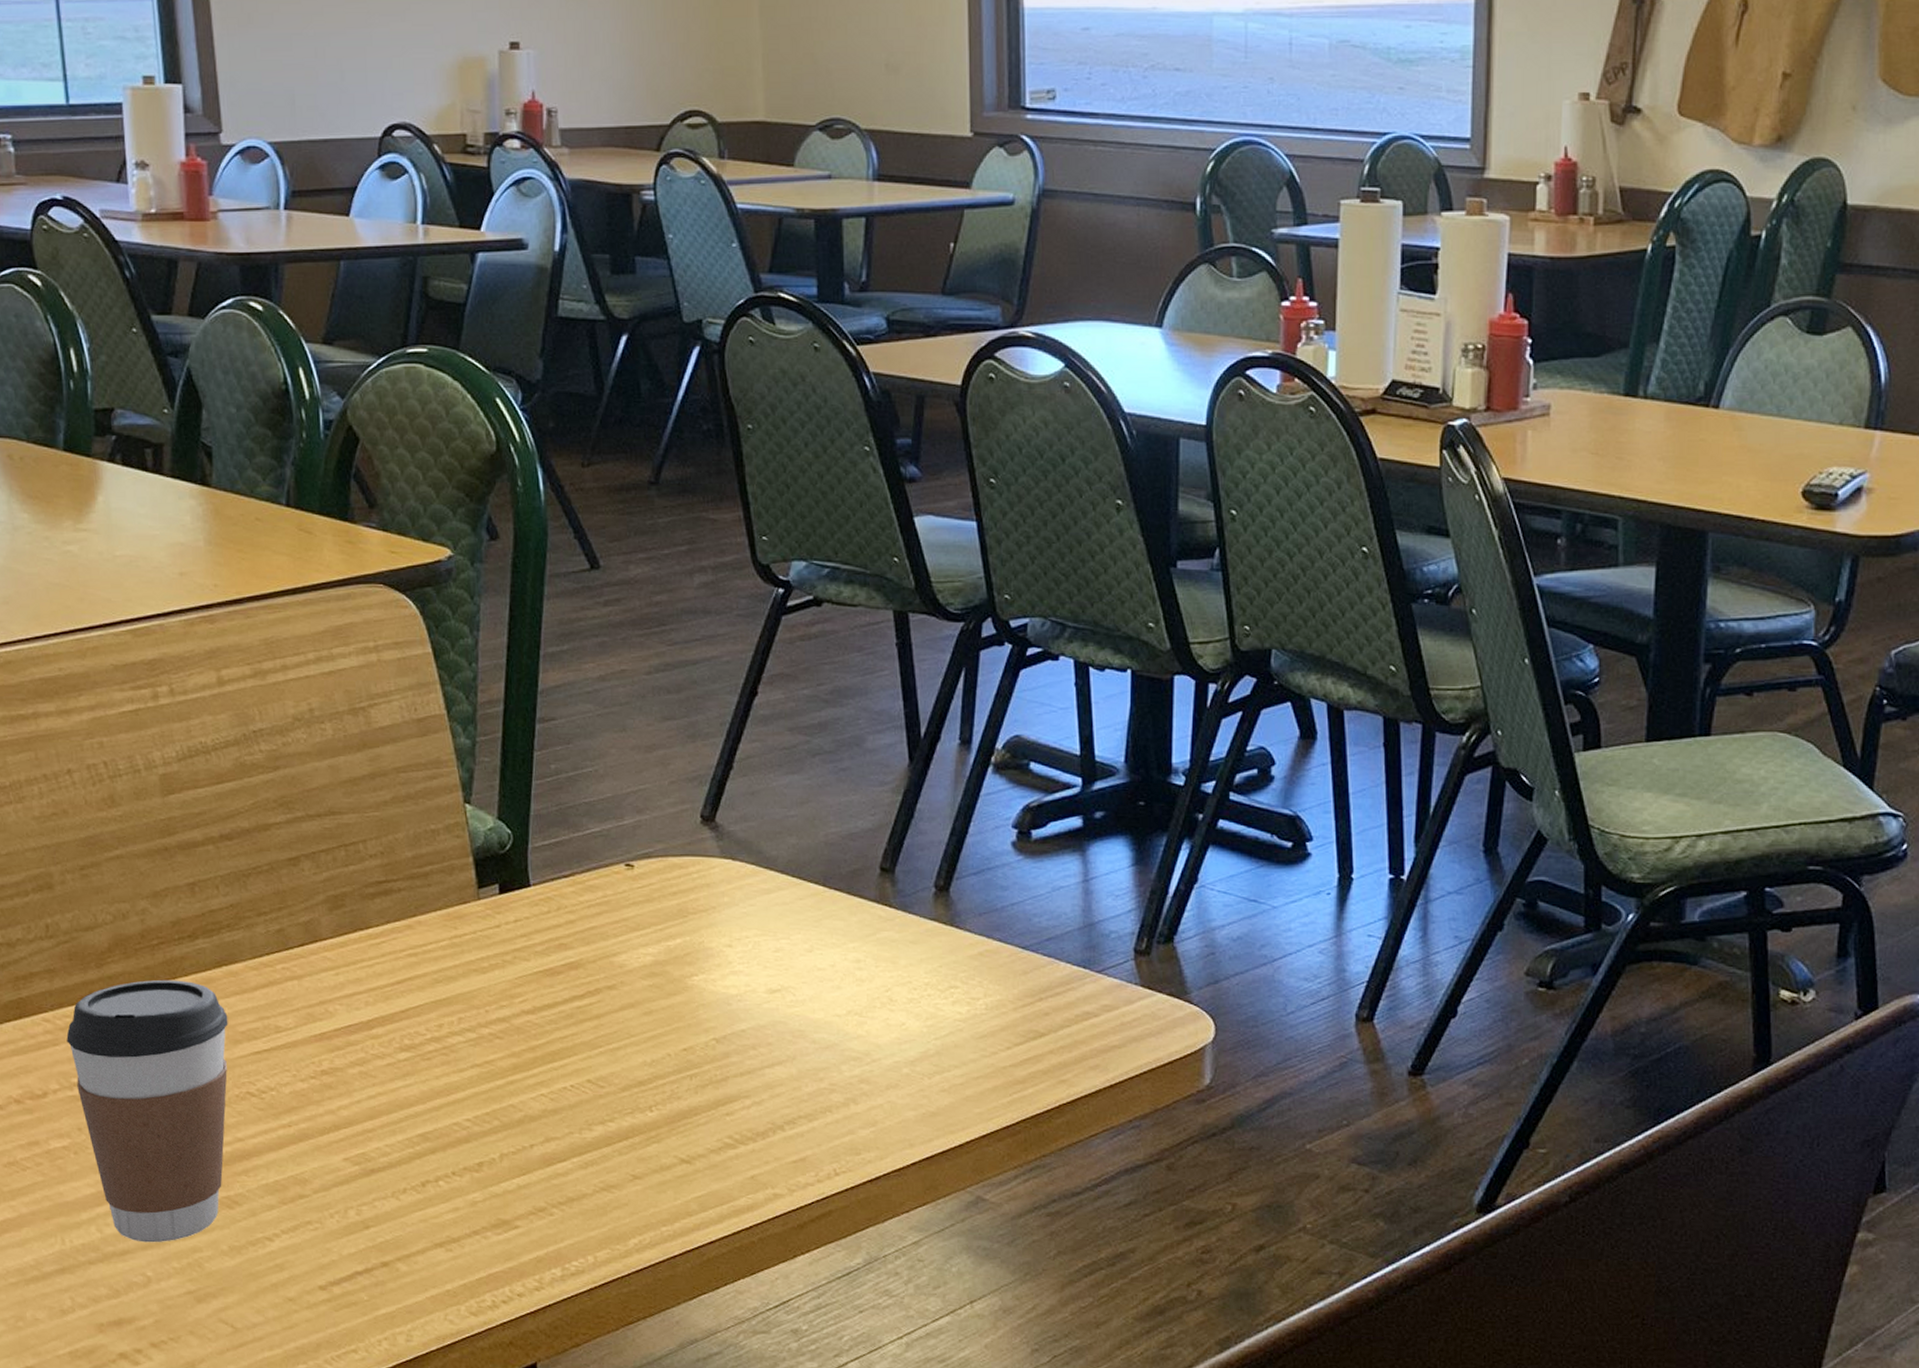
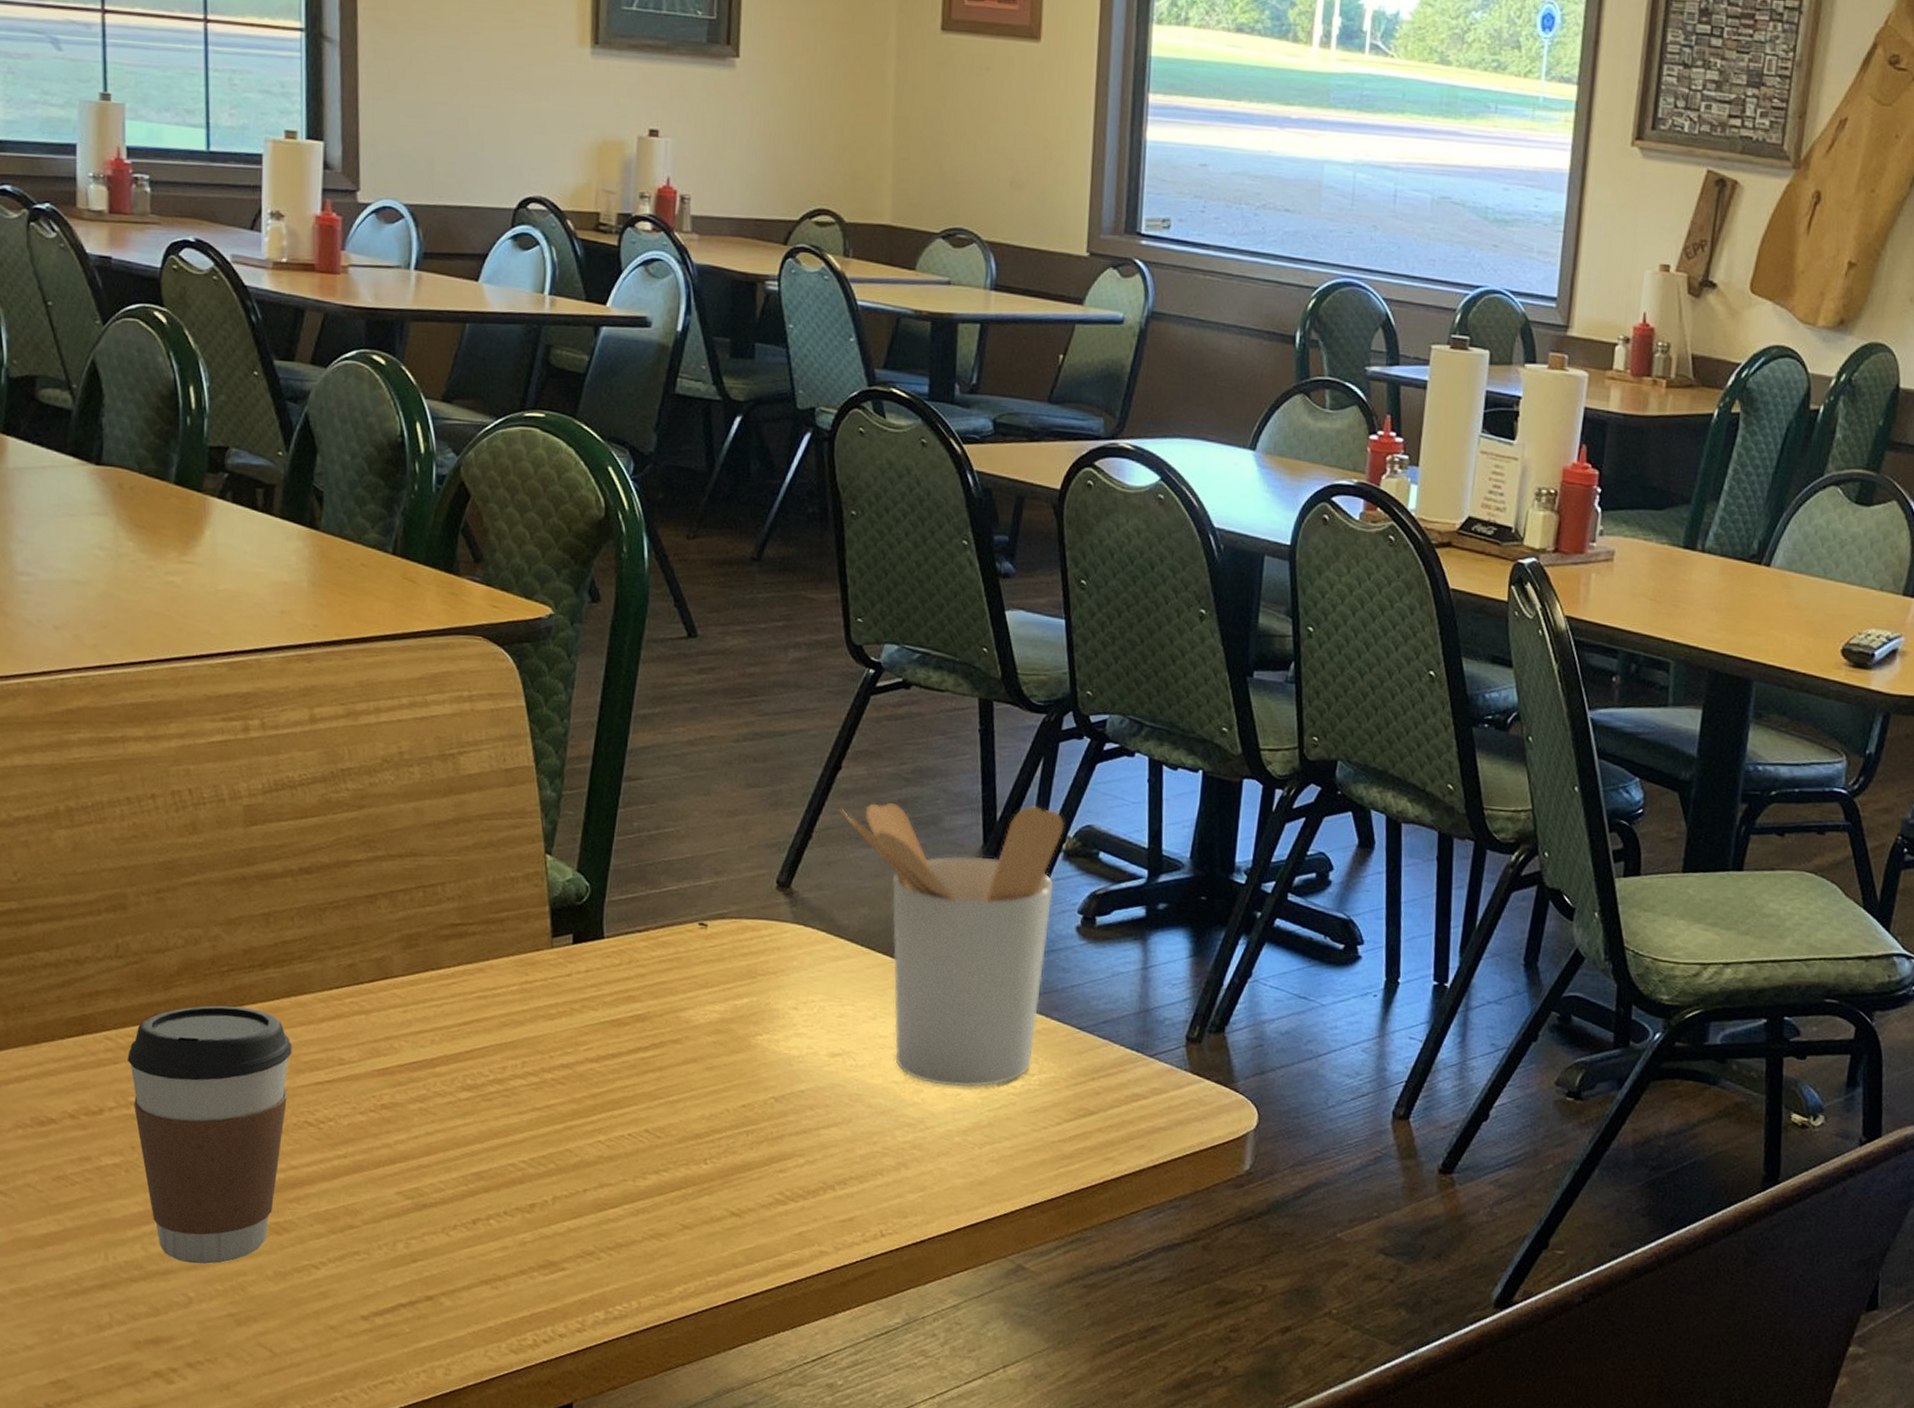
utensil holder: none [758,719,993,1016] -> present [838,801,1065,1088]

